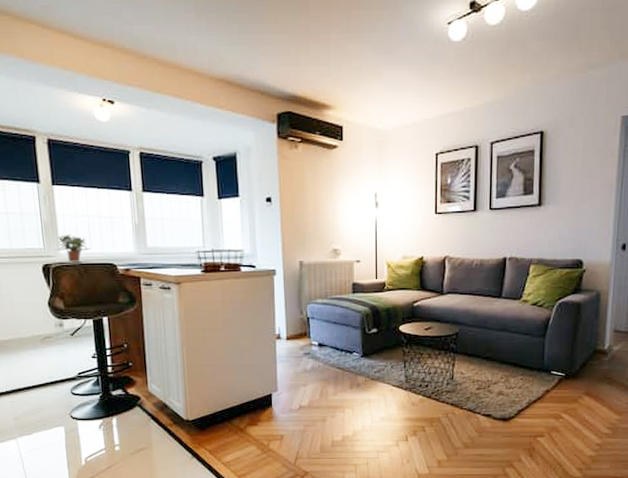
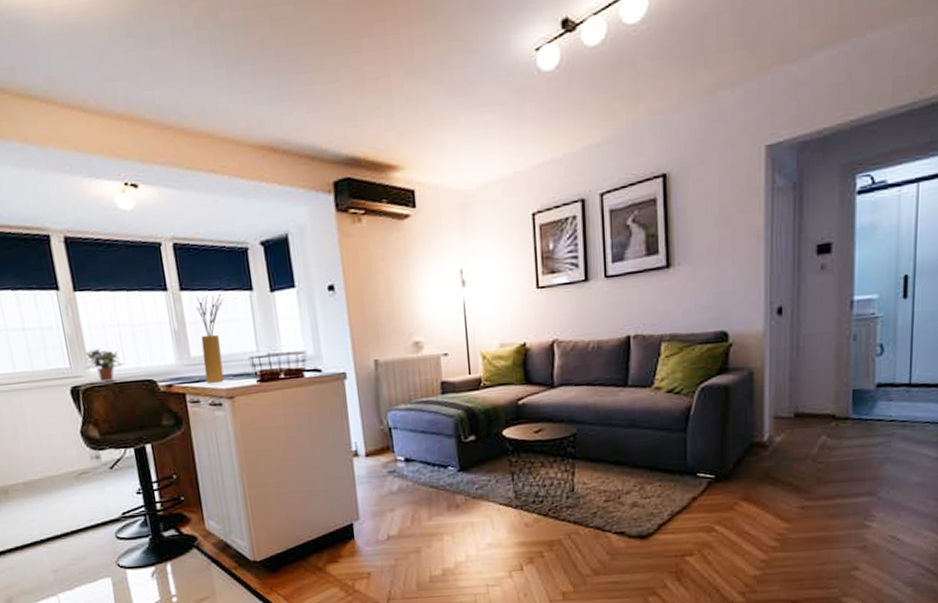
vase: none [155,196,179,271] -> present [196,293,224,384]

